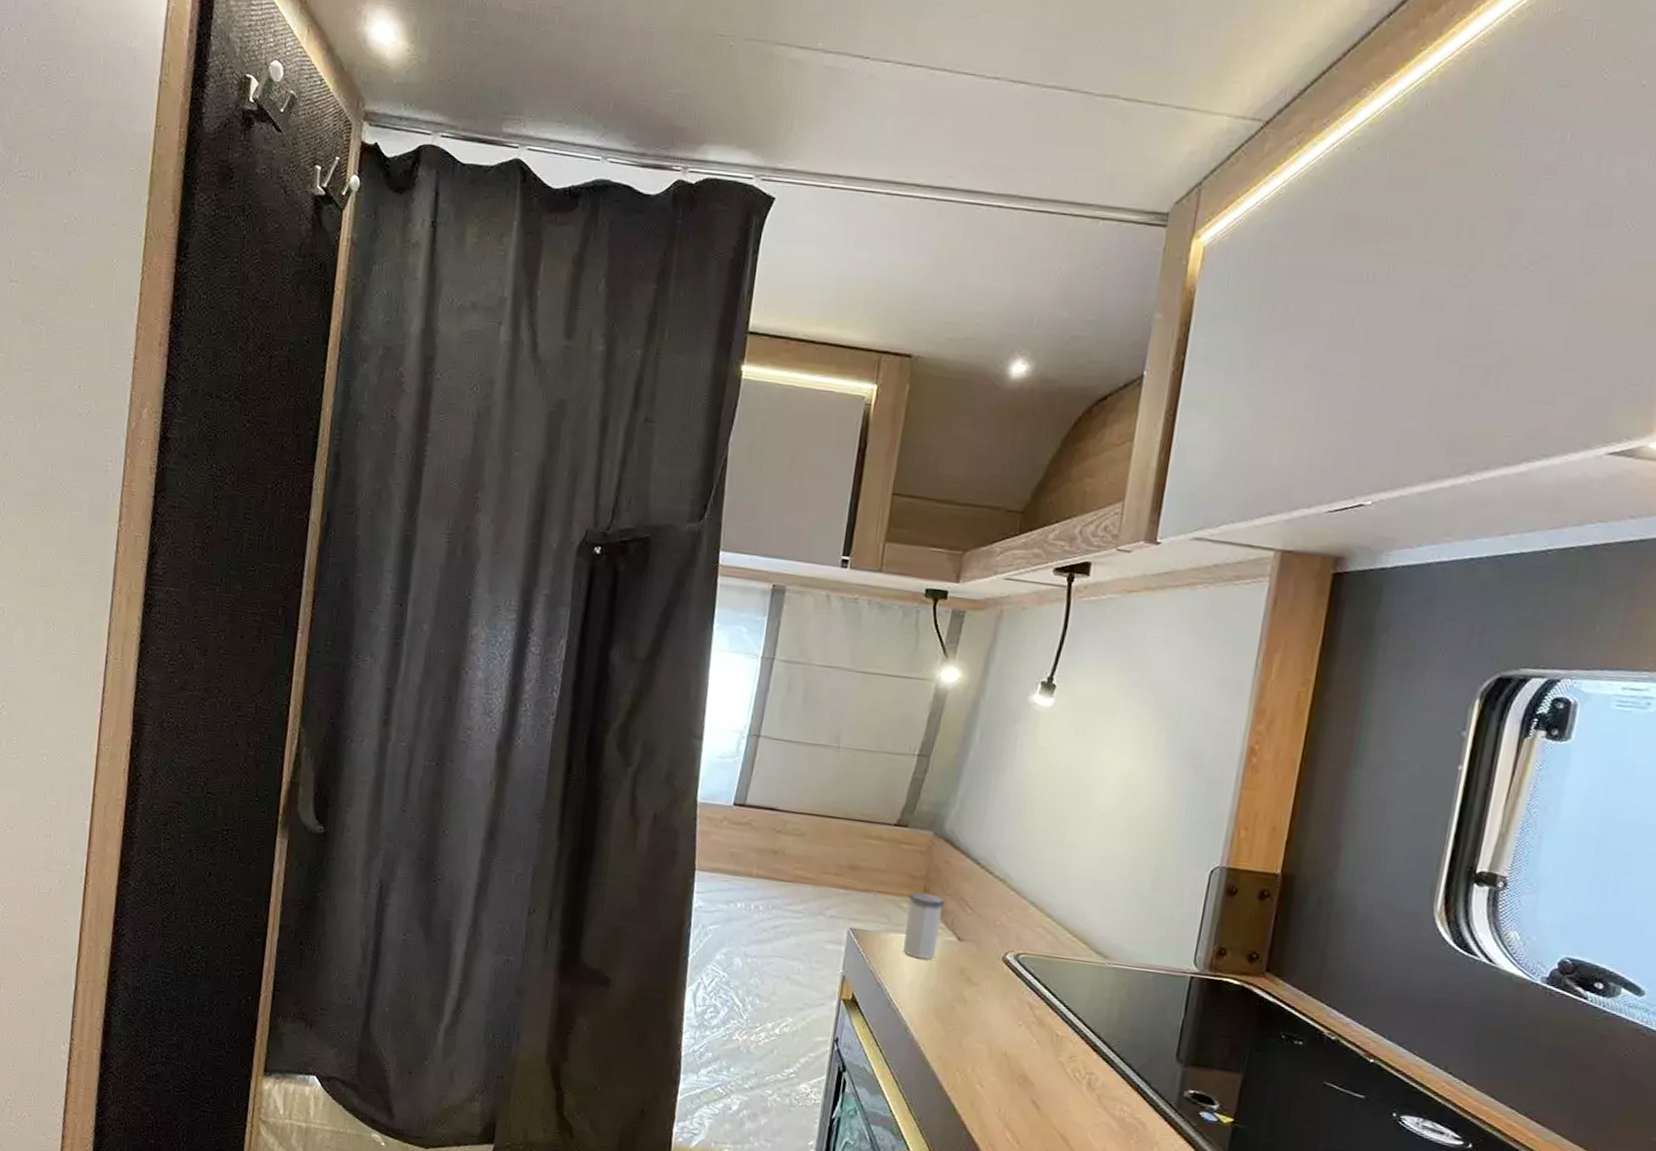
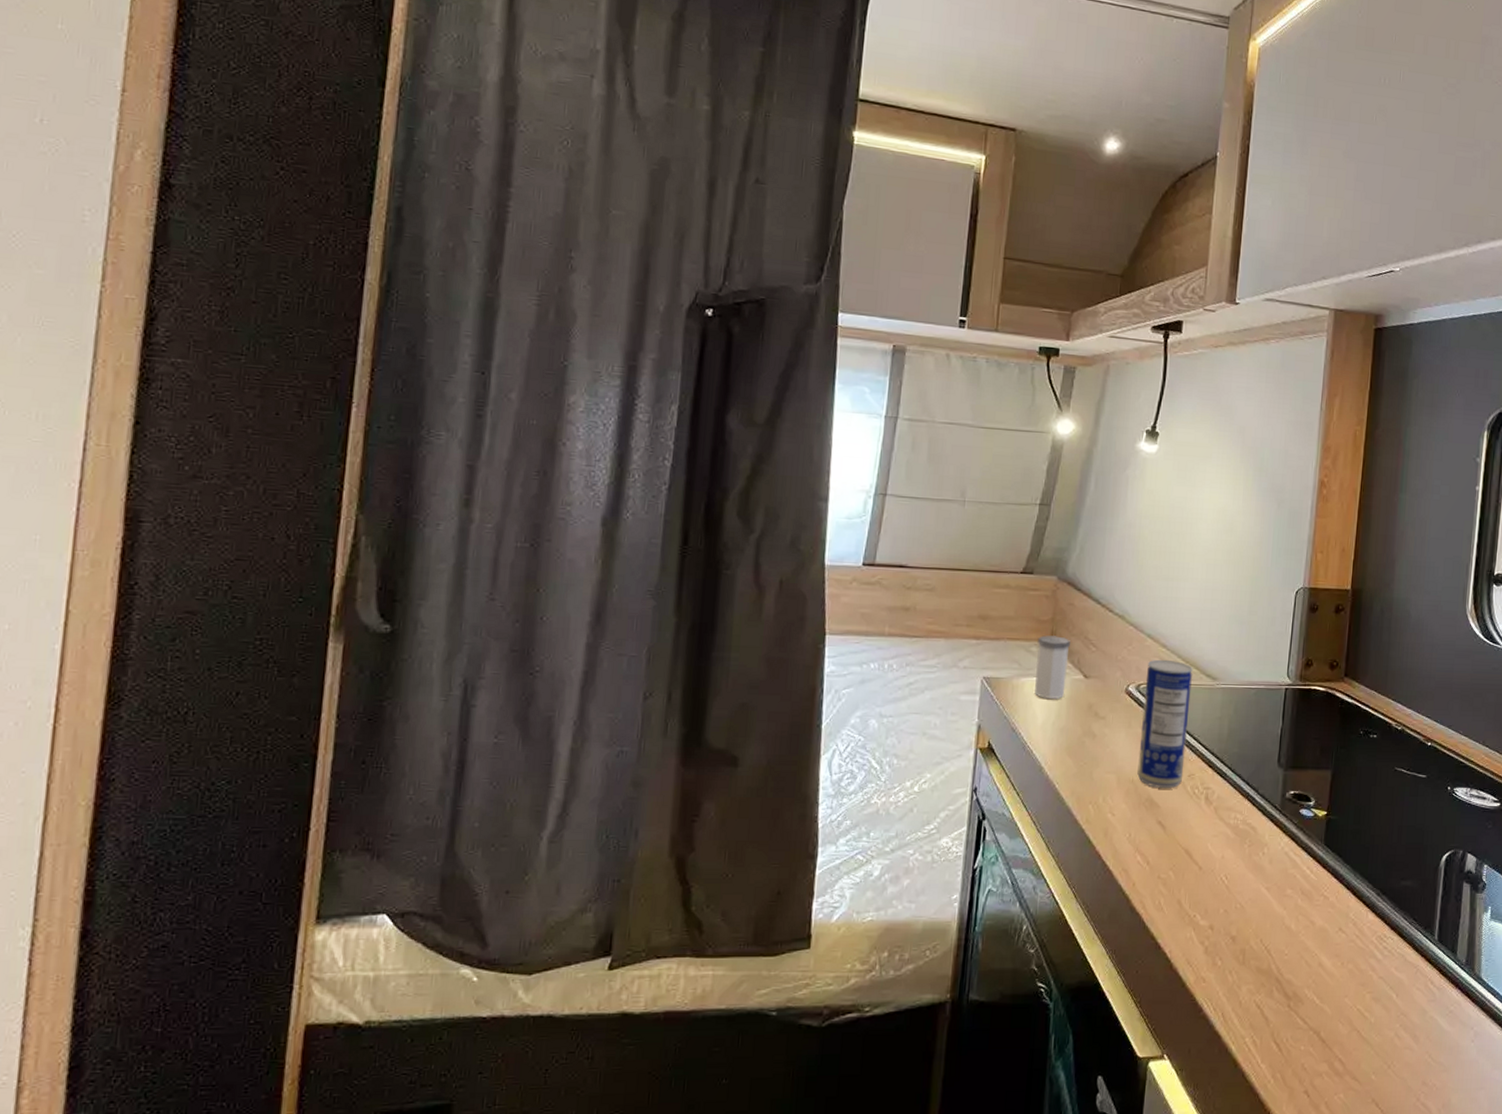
beverage can: none [1011,929,1081,1068] -> present [1137,659,1193,789]

